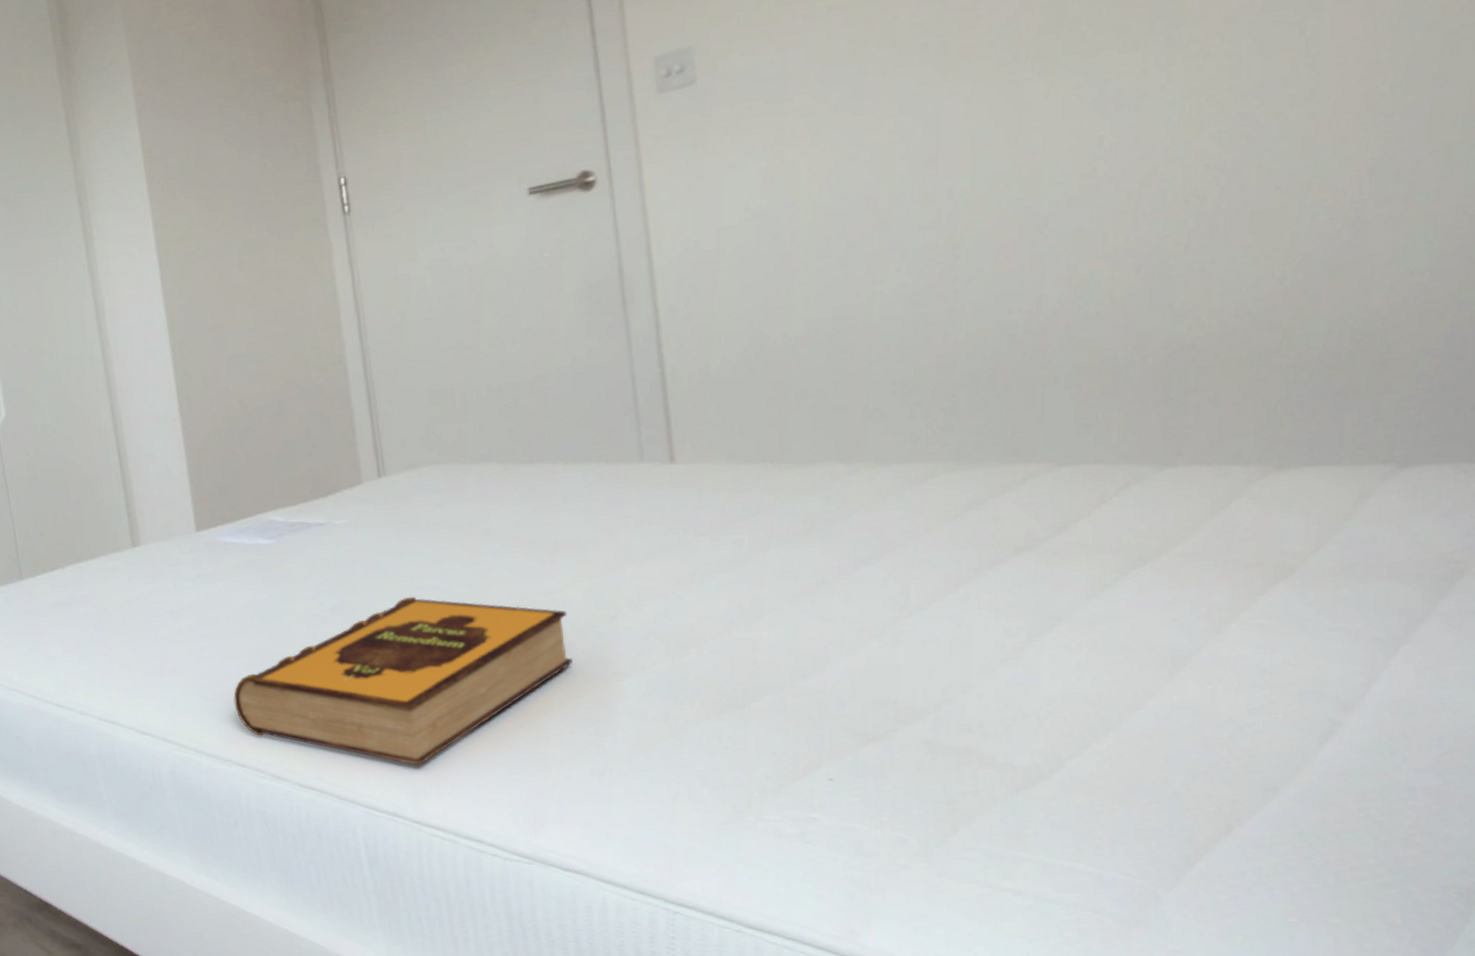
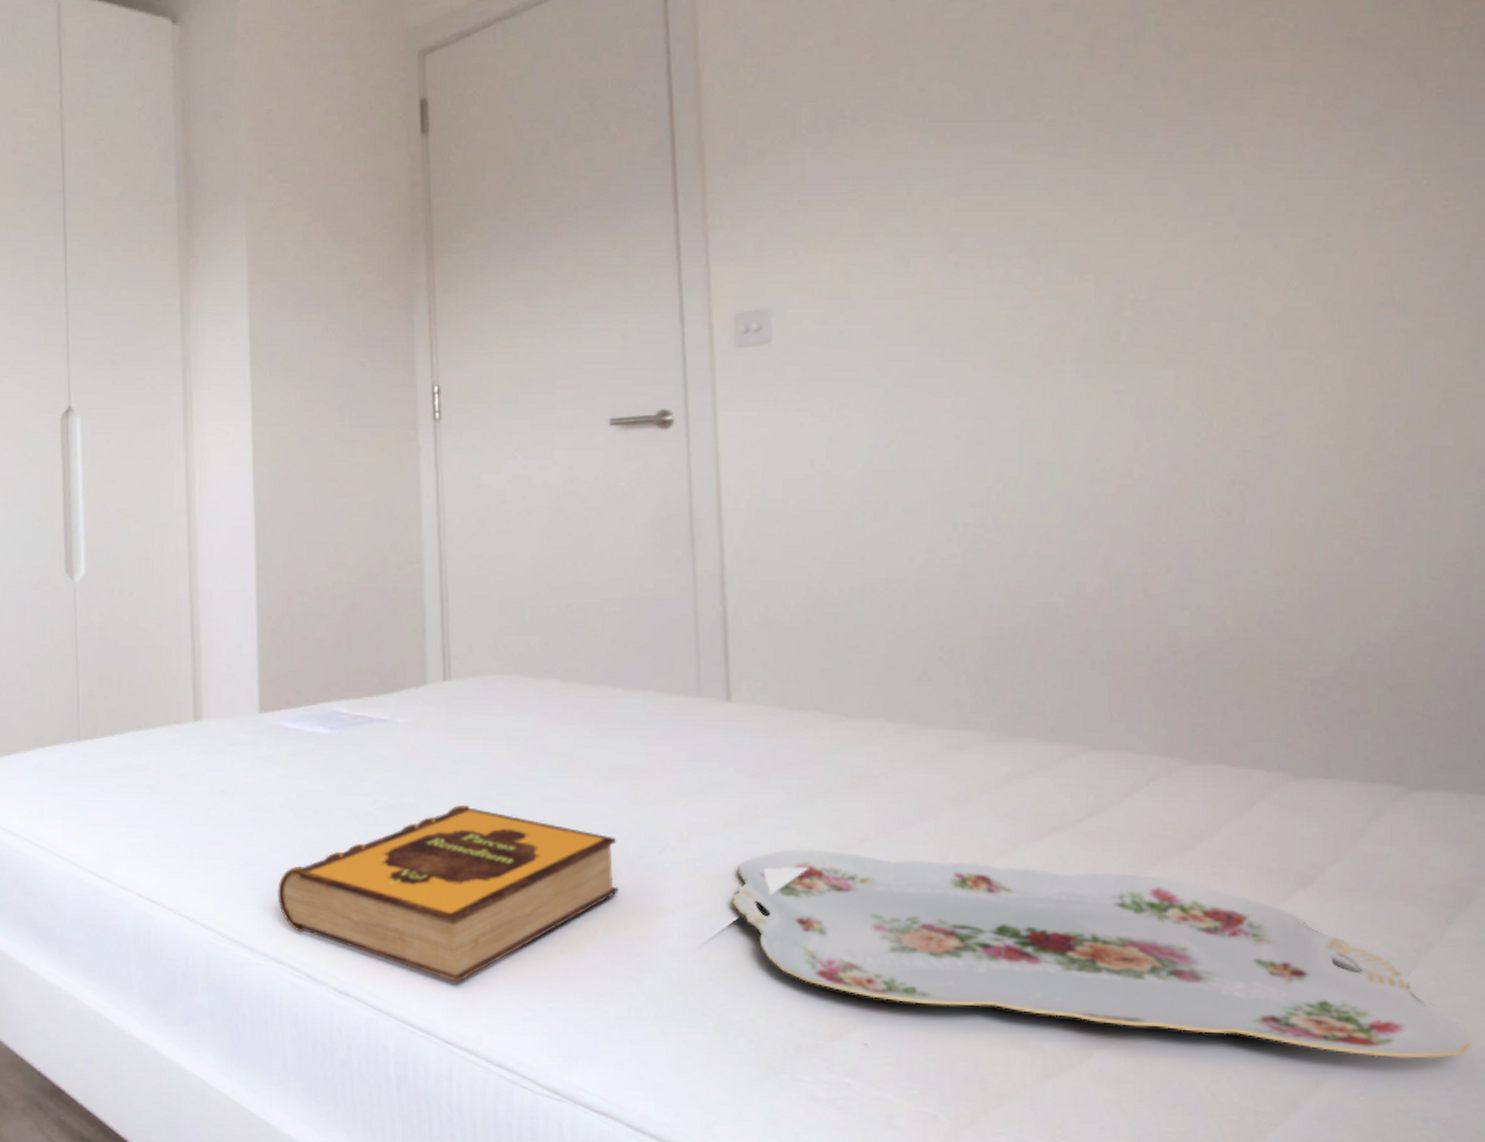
serving tray: none [689,584,1461,737] -> present [733,849,1471,1059]

